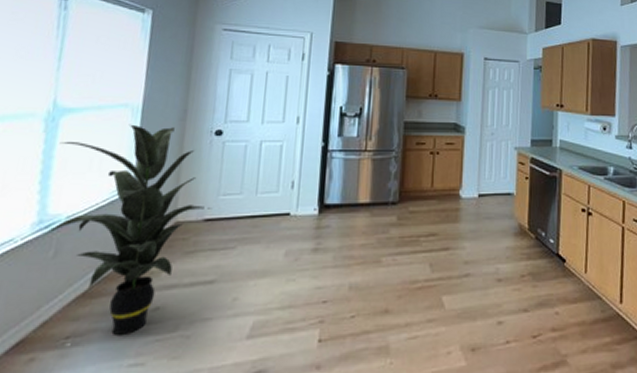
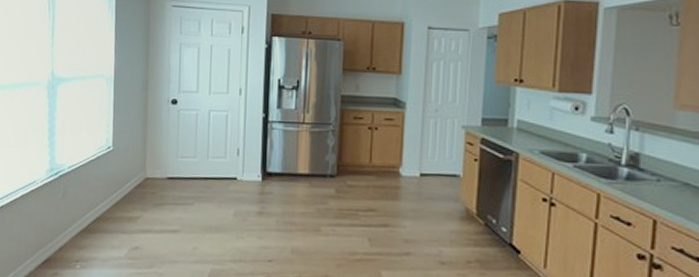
indoor plant: present [48,124,212,335] -> none [57,92,173,265]

